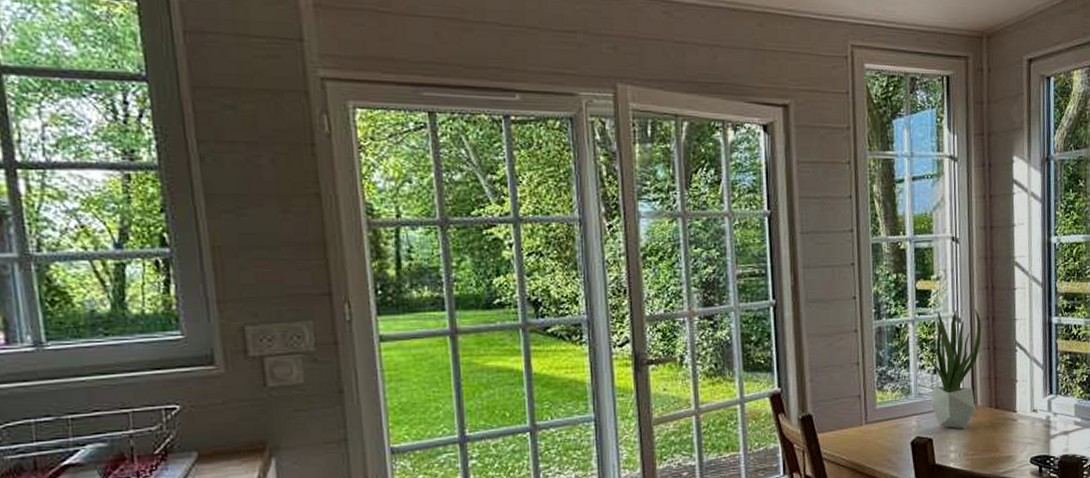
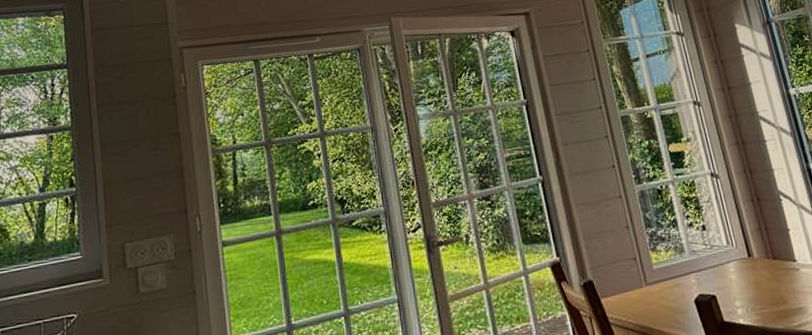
potted plant: present [925,309,982,429] -> none [690,164,754,283]

